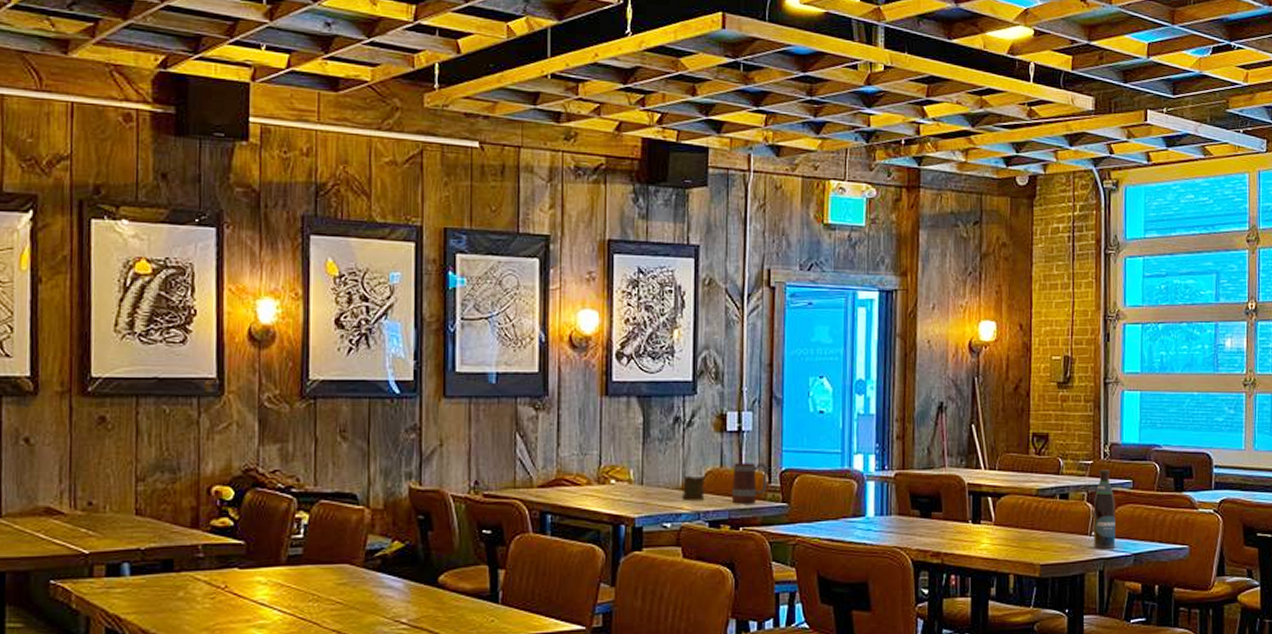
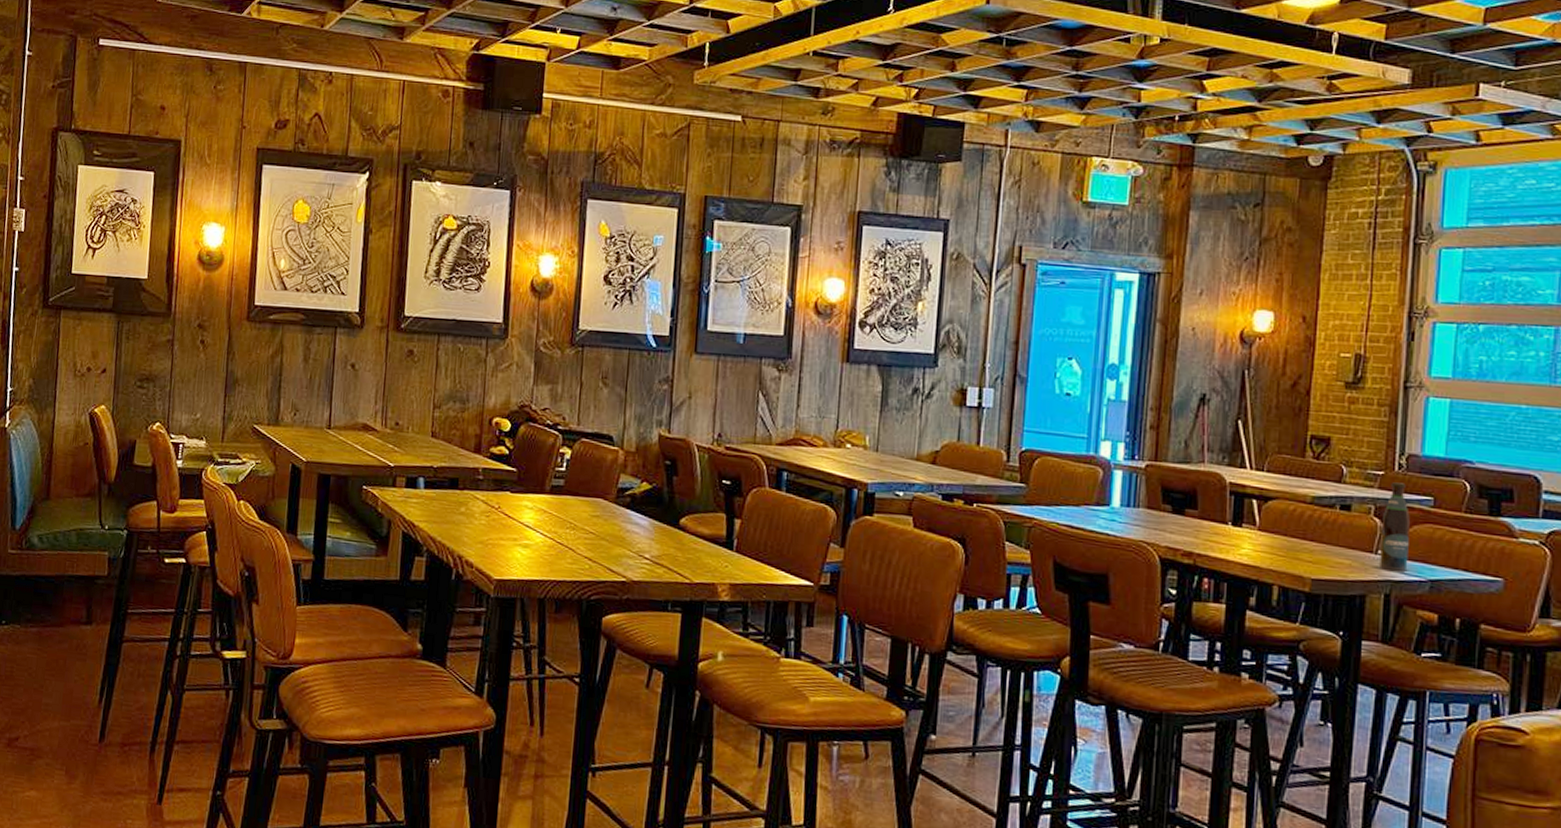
beer mug: present [681,470,717,502] -> none [916,442,953,474]
beer mug: present [731,463,767,505] -> none [966,438,1006,483]

